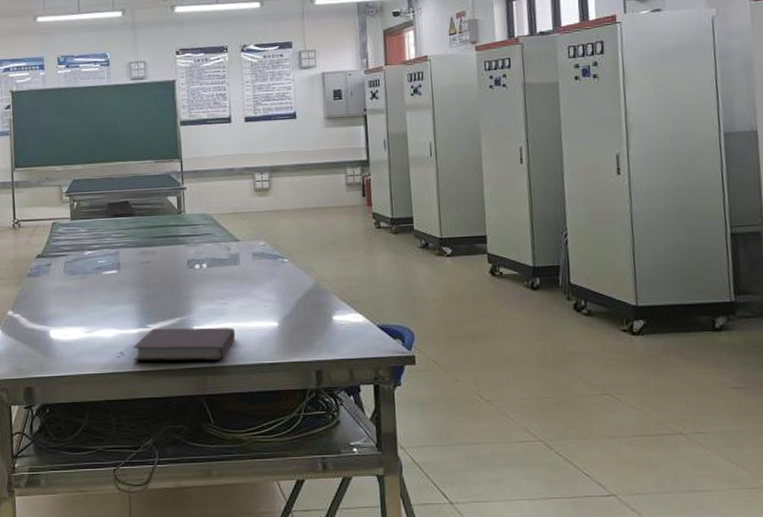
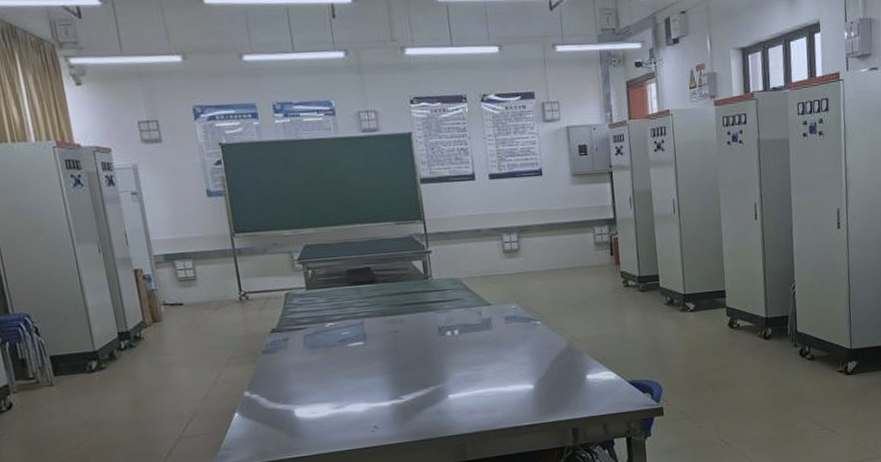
notebook: present [132,327,236,362] -> none [387,393,493,434]

